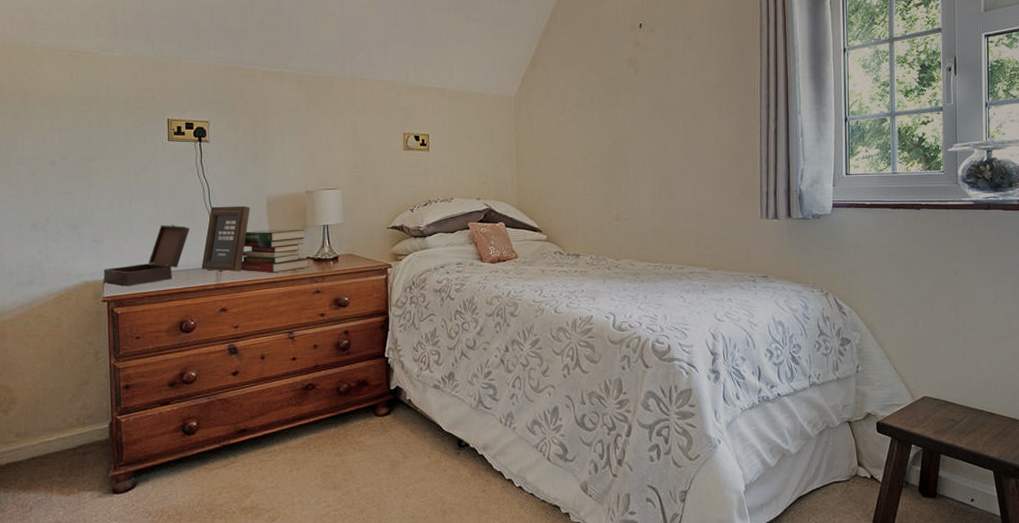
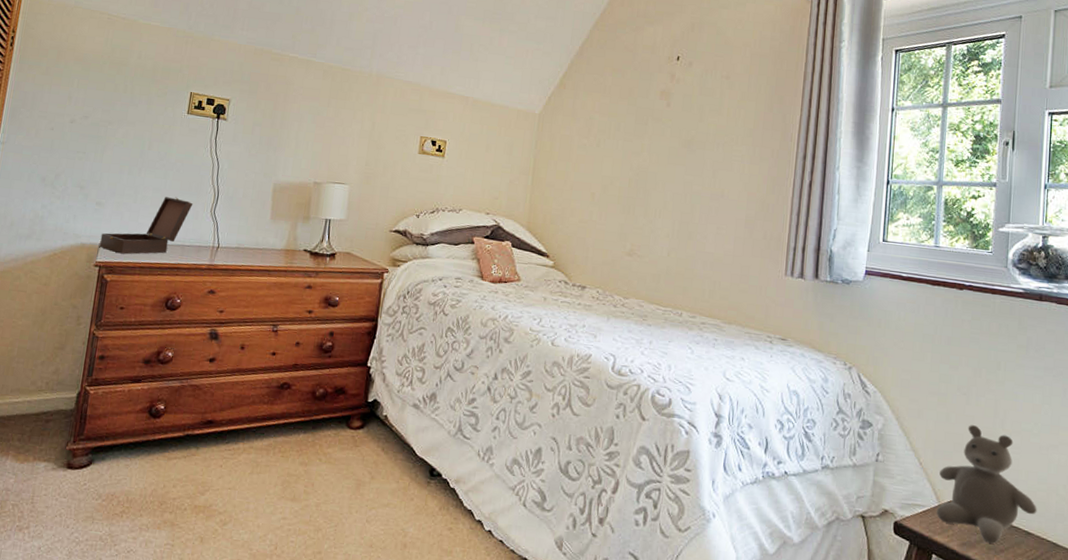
picture frame: present [201,206,251,272] -> none [197,185,257,255]
books: present [240,228,309,274] -> none [235,214,306,262]
stuffed bear: none [912,328,998,427] -> present [936,425,1037,544]

